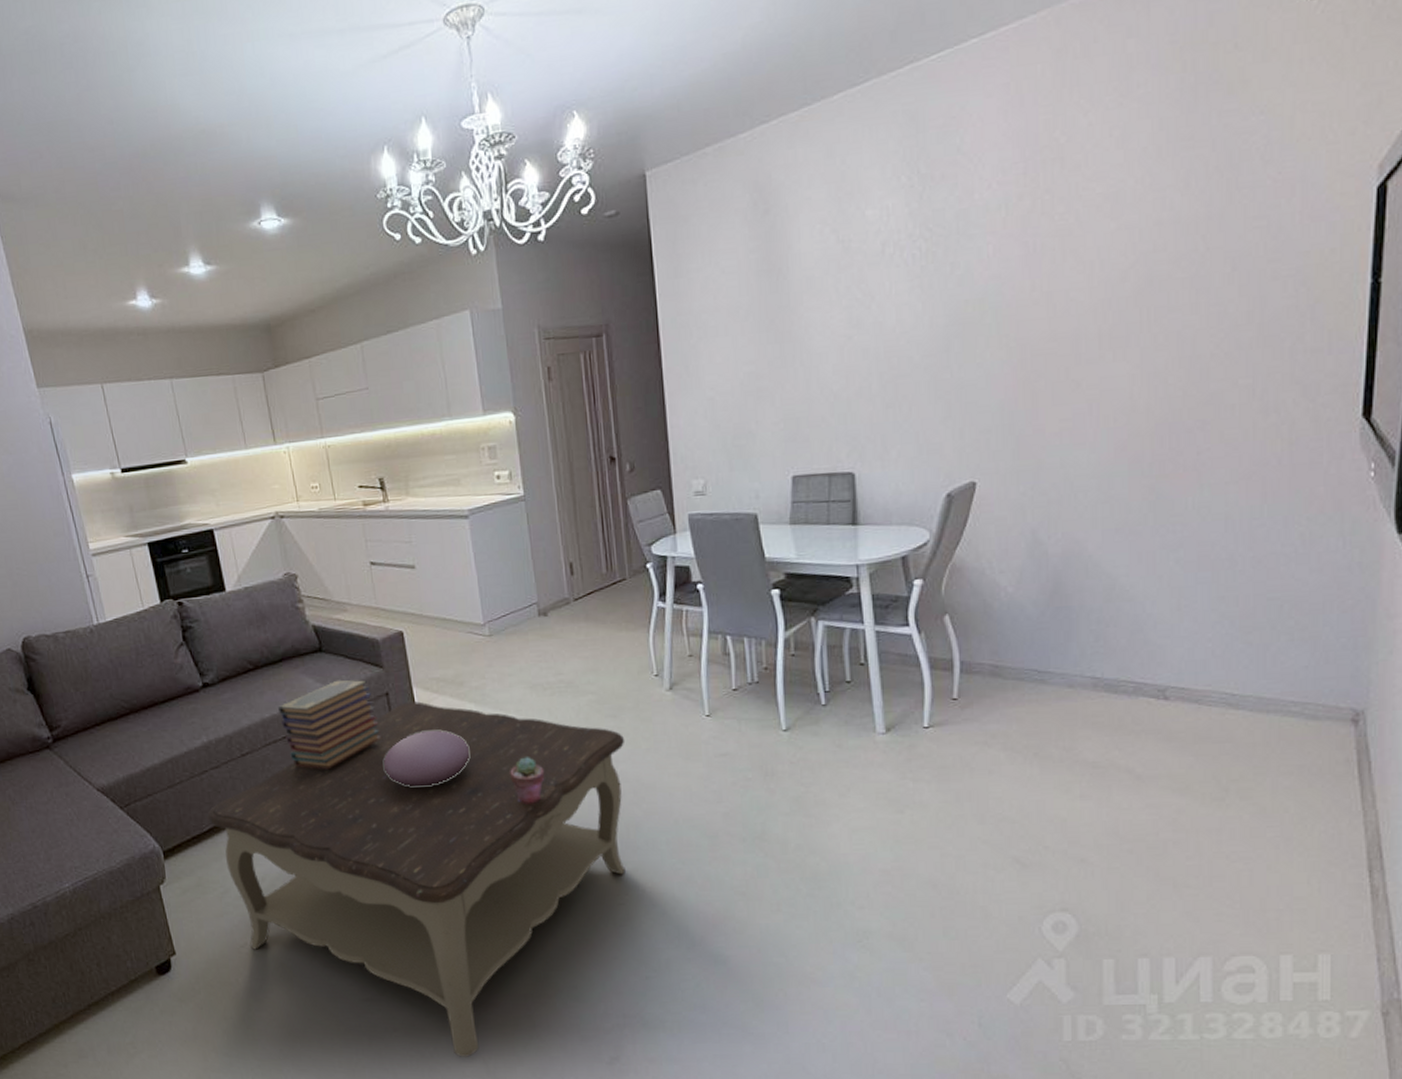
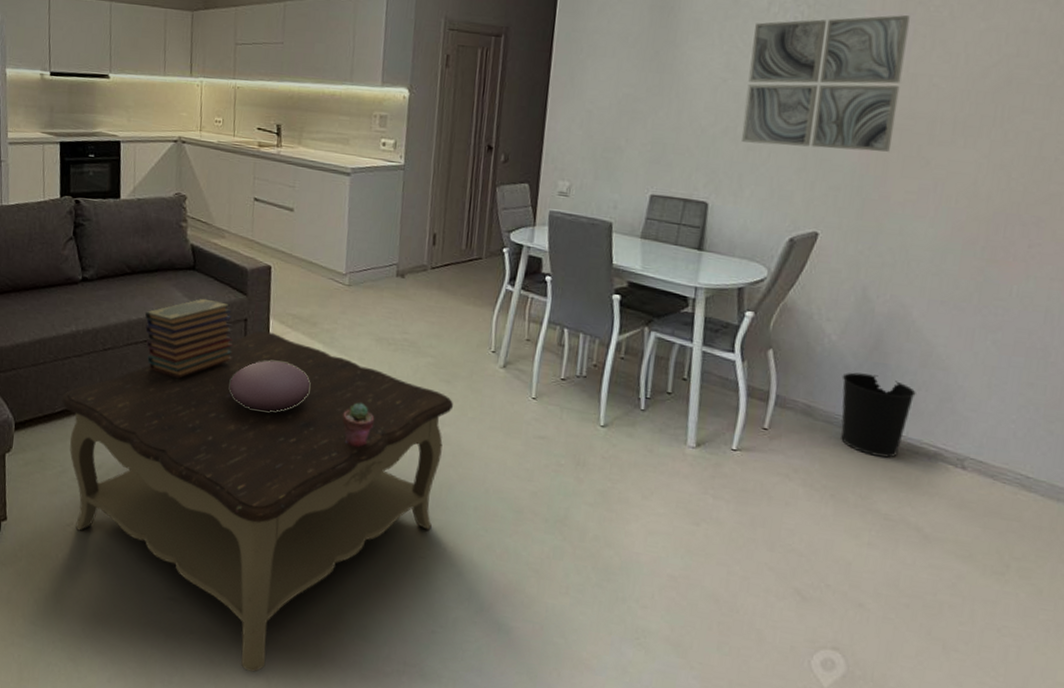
wall art: none [872,230,1038,400] -> present [741,15,910,152]
wastebasket: none [1025,620,1105,705] -> present [841,372,916,458]

